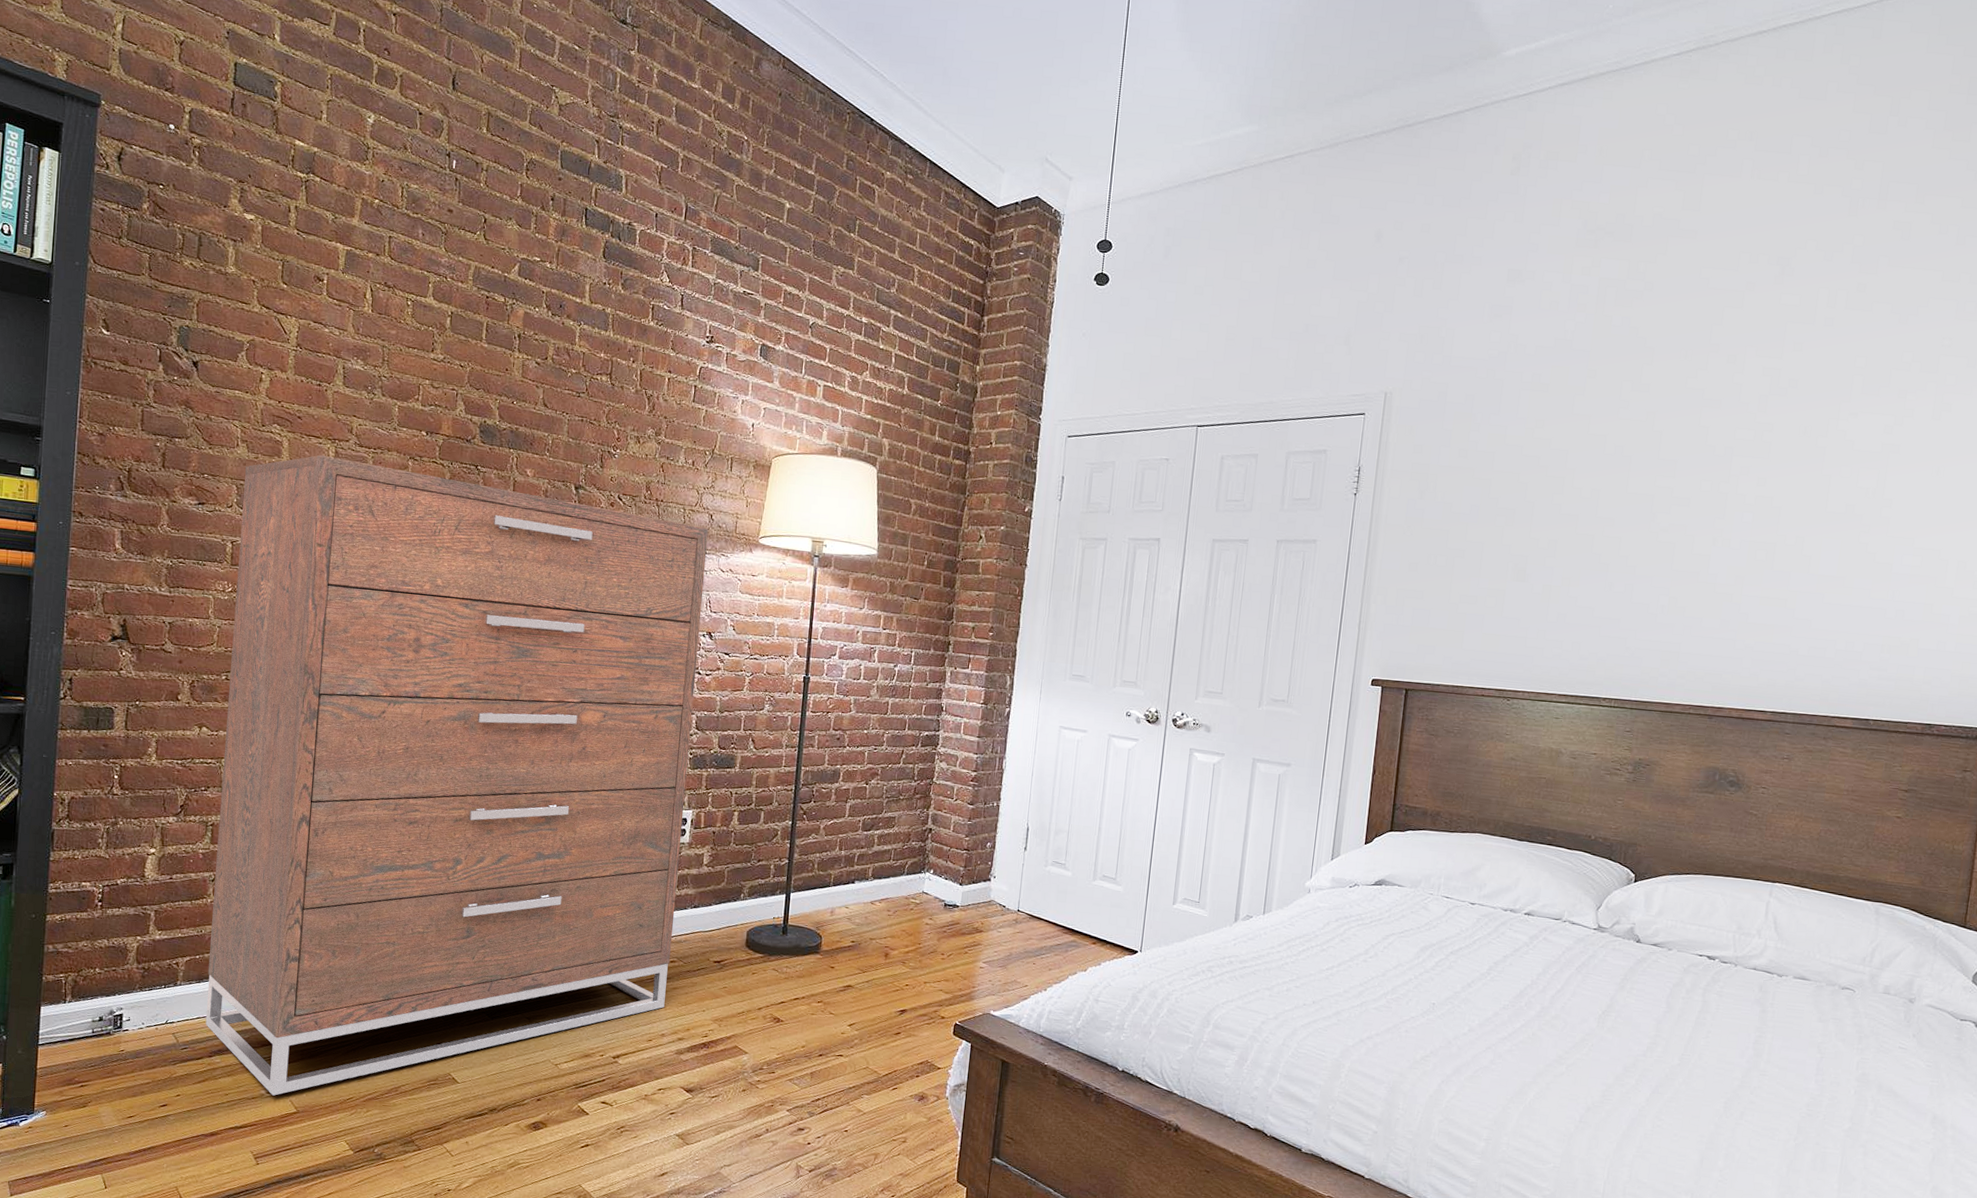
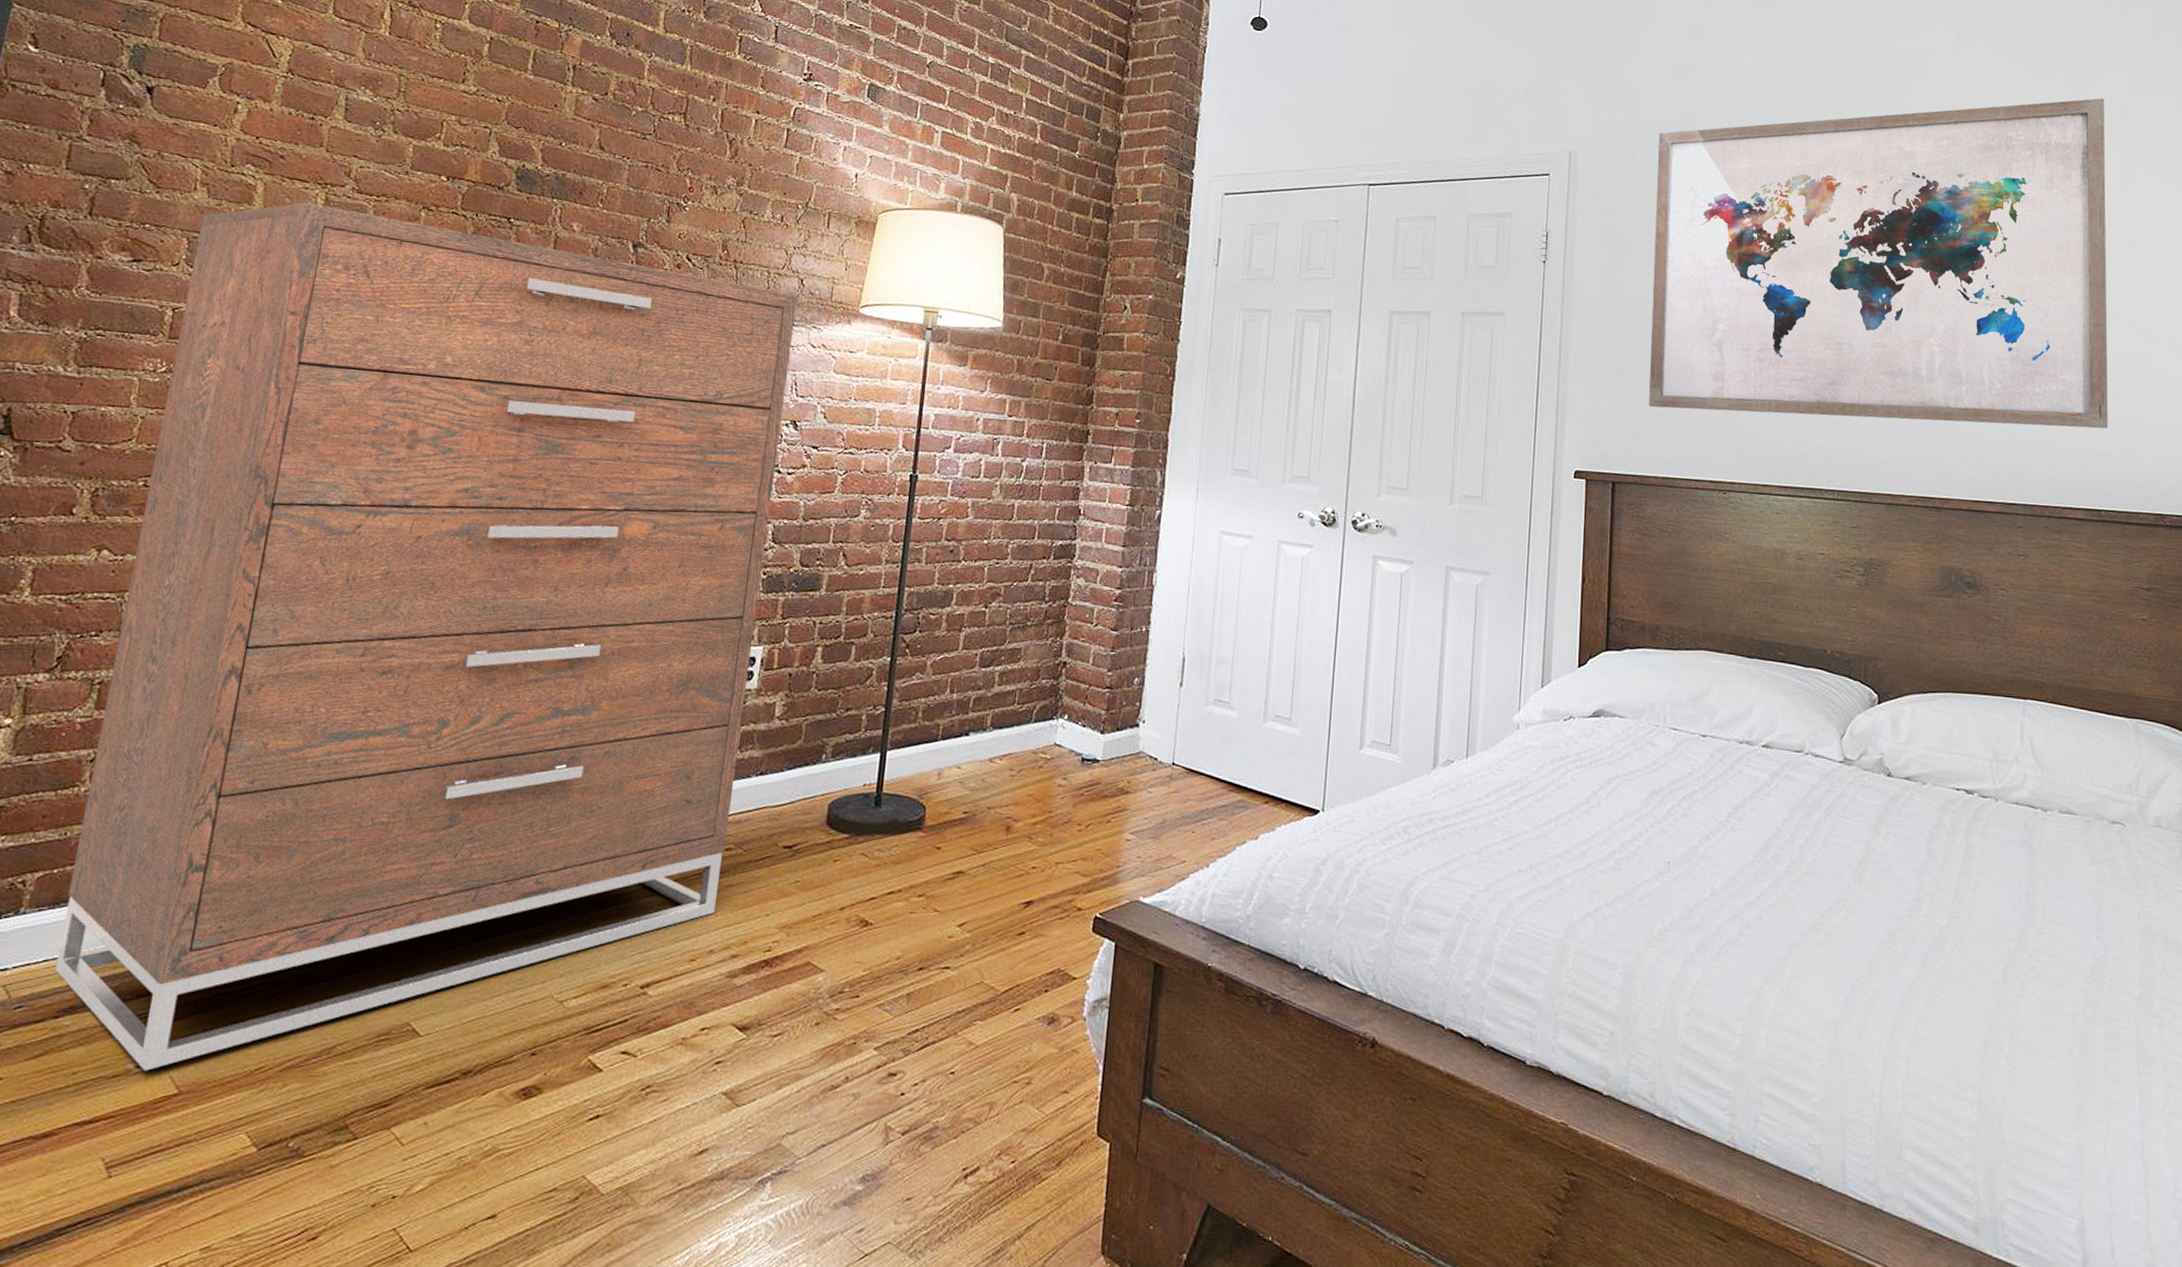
wall art: none [1444,328,1928,646] -> present [1649,98,2108,429]

